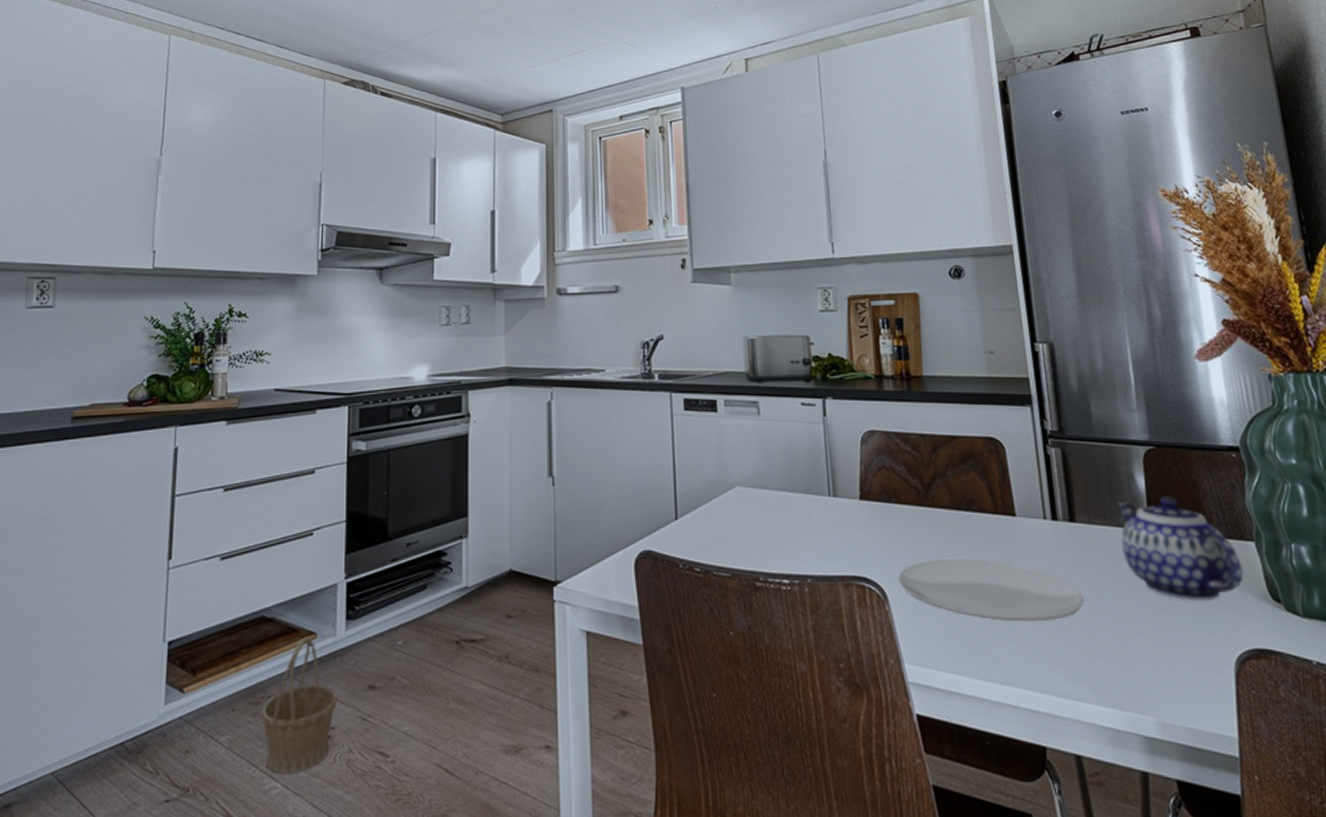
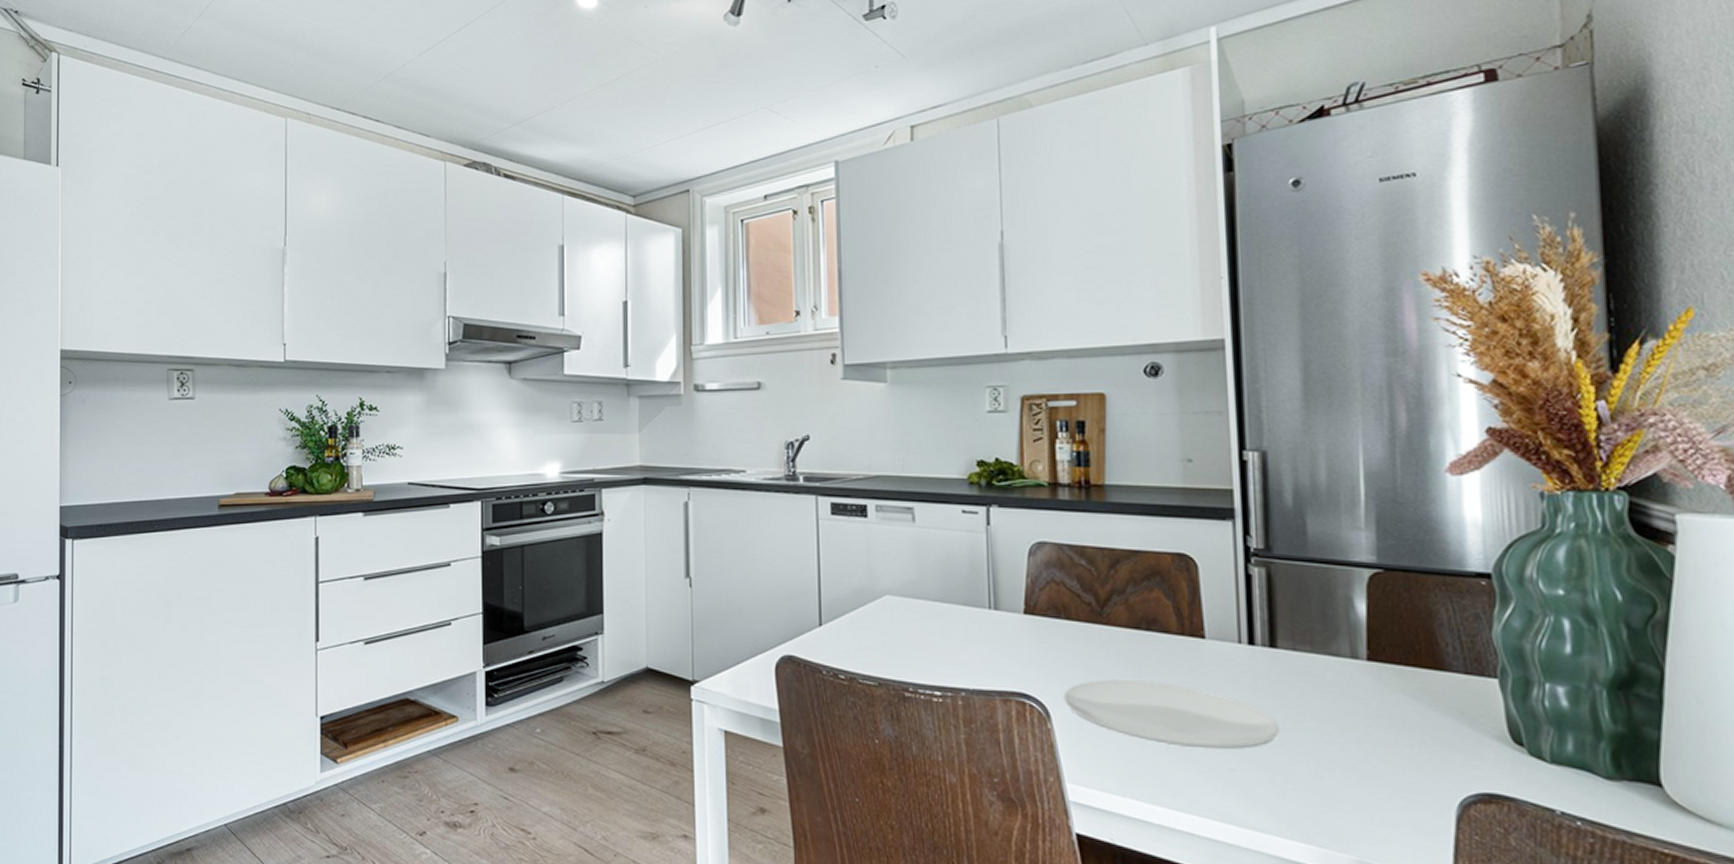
basket: present [260,637,337,774] -> none [408,720,480,842]
toaster: present [742,334,815,383] -> none [897,437,980,488]
teapot: present [1118,496,1244,601] -> none [1330,624,1480,740]

